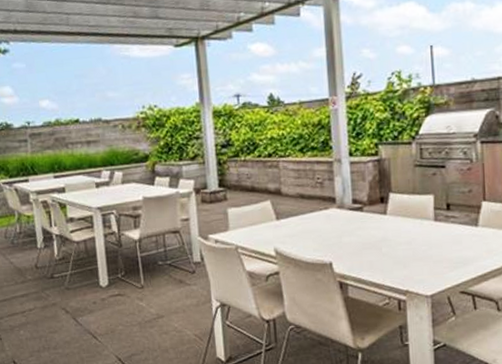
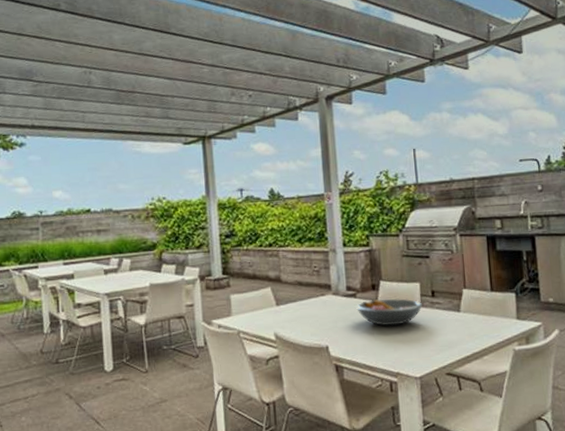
fruit bowl: none [362,212,437,242] -> present [355,298,423,326]

